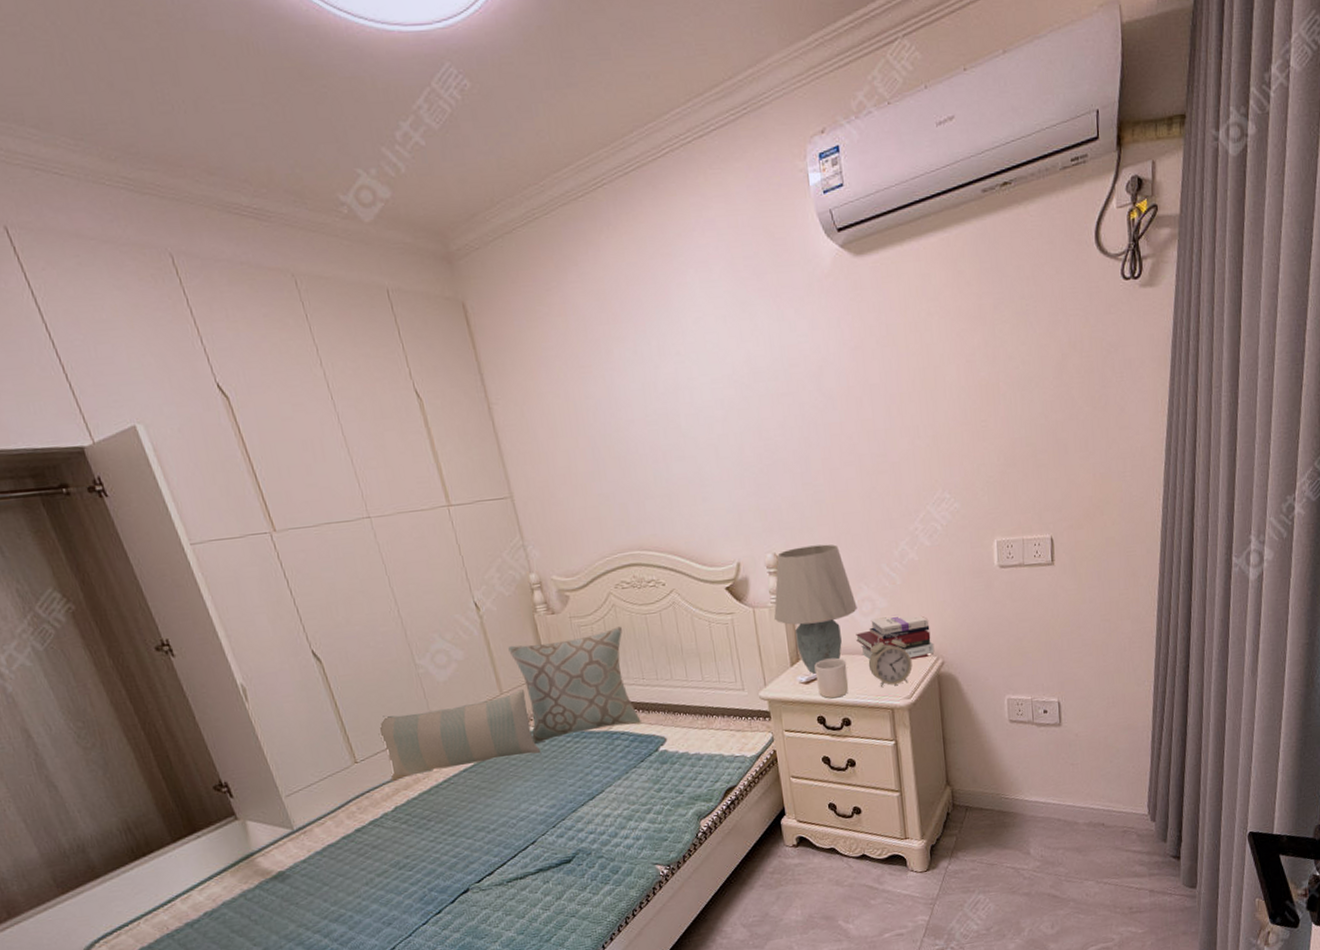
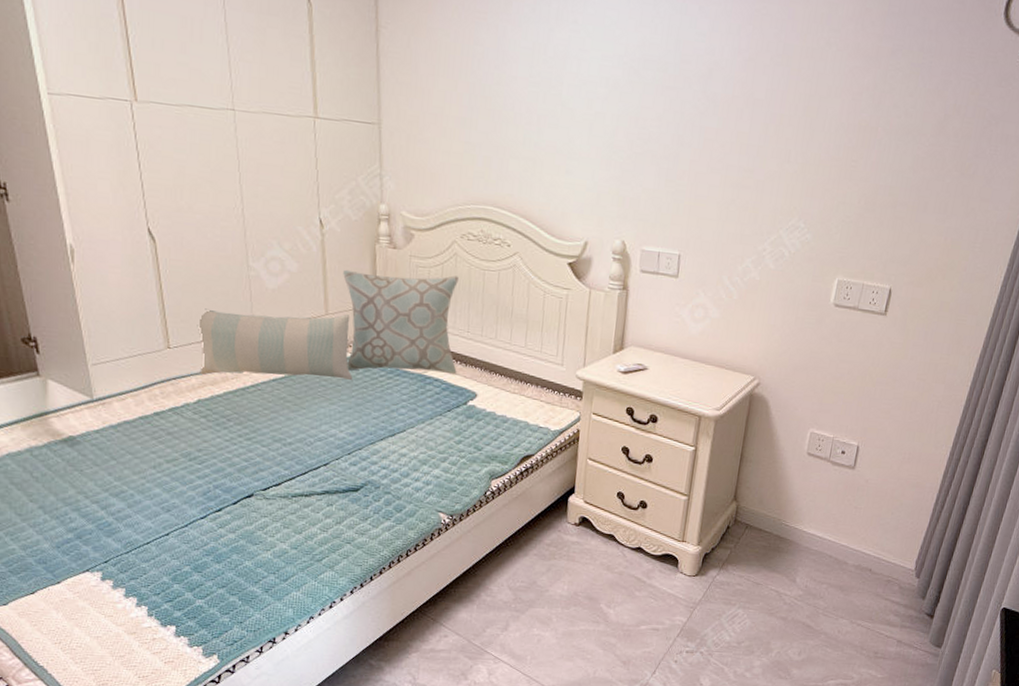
table lamp: present [774,544,857,674] -> none [608,240,690,366]
mug: present [814,657,849,699] -> none [633,353,667,394]
books: present [856,614,935,660] -> none [681,326,755,375]
alarm clock: present [868,633,913,687] -> none [687,343,730,395]

